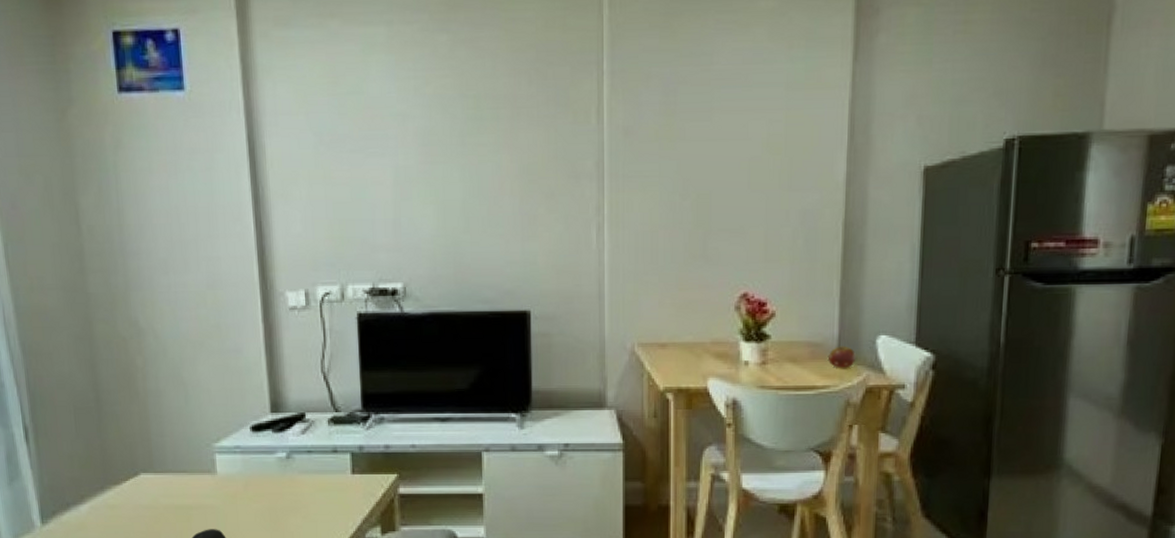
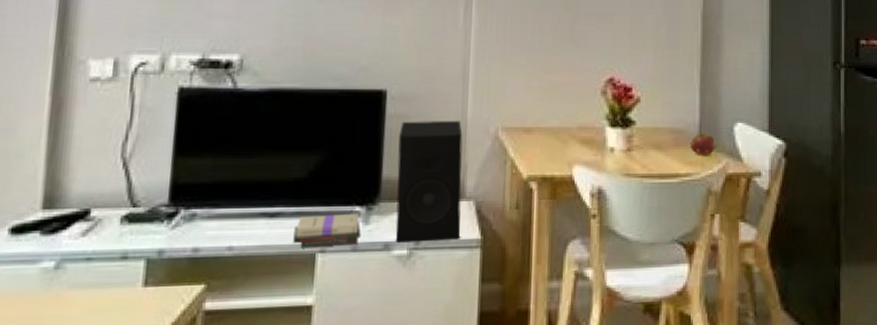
books: none [462,419,518,447] -> present [293,213,362,248]
speaker: none [543,337,603,445] -> present [395,120,463,243]

